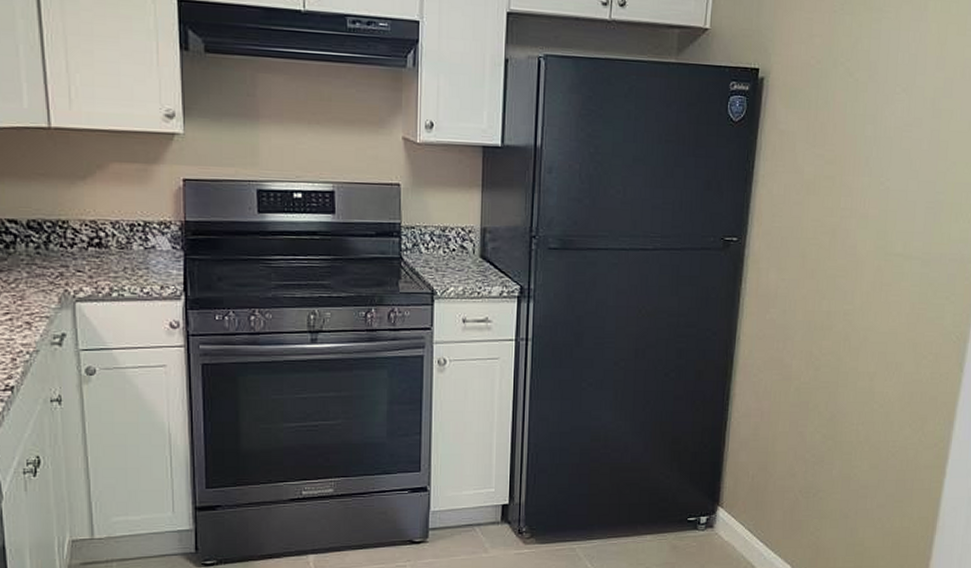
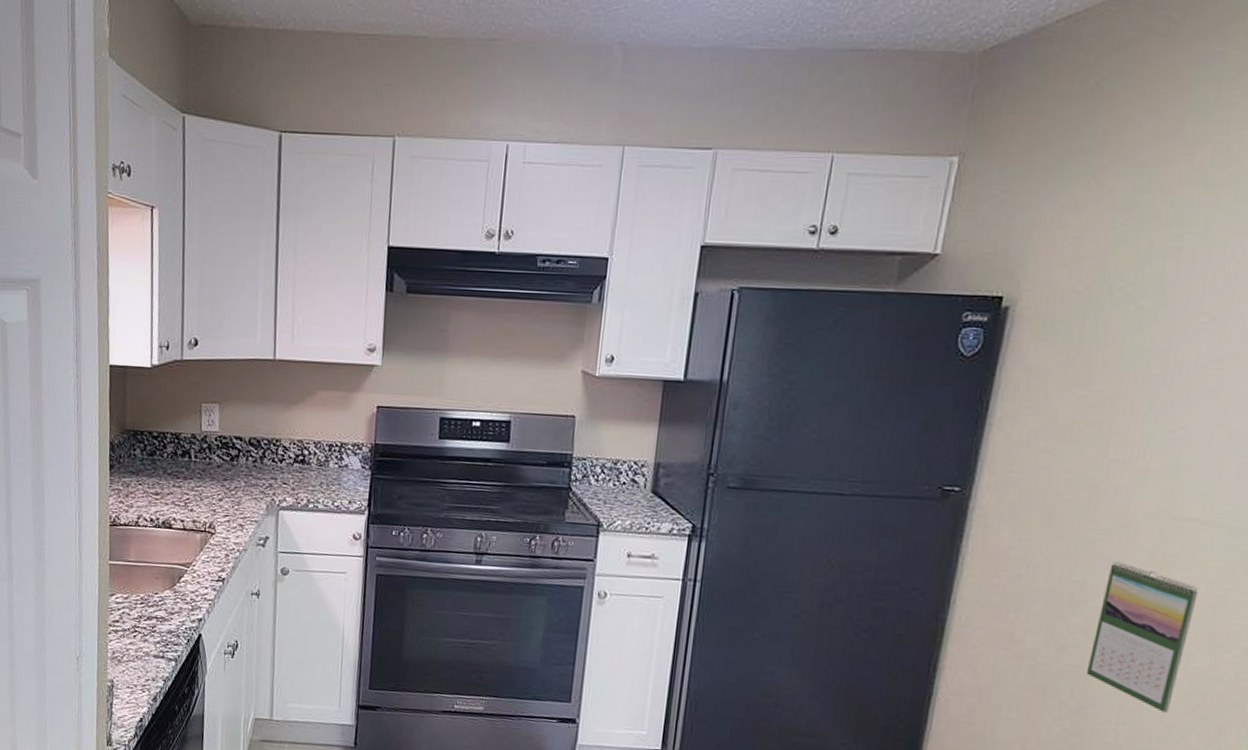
calendar: none [835,292,905,411] -> present [1086,560,1199,713]

